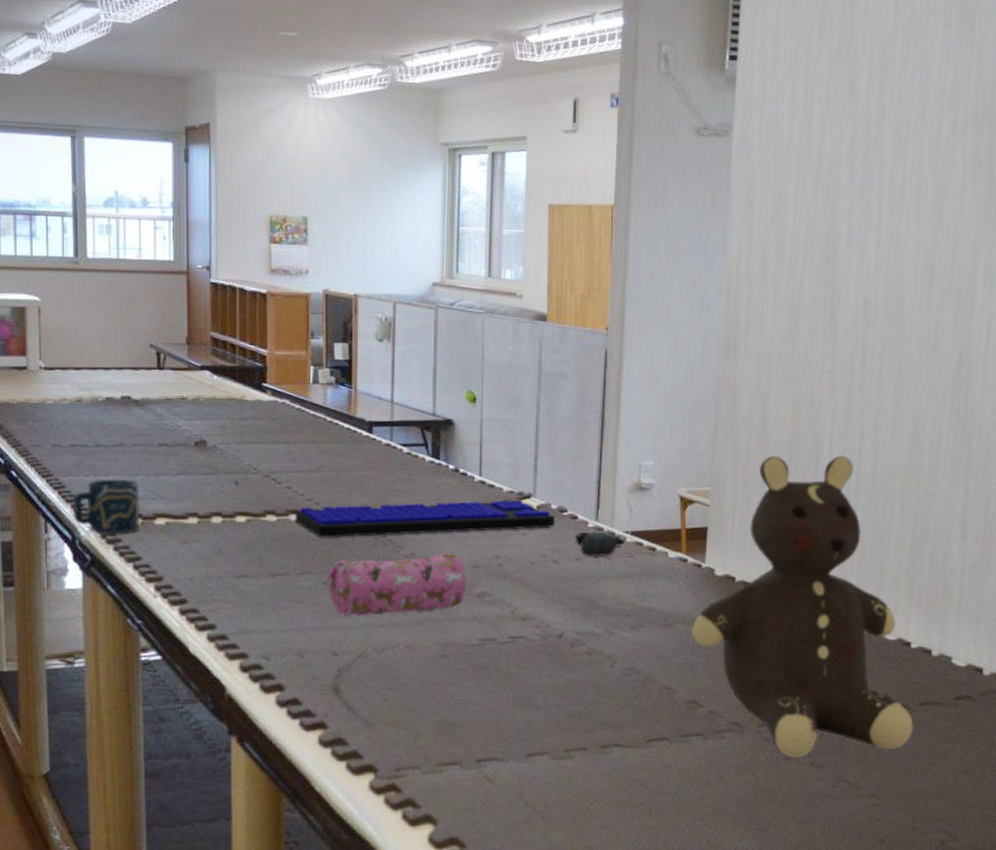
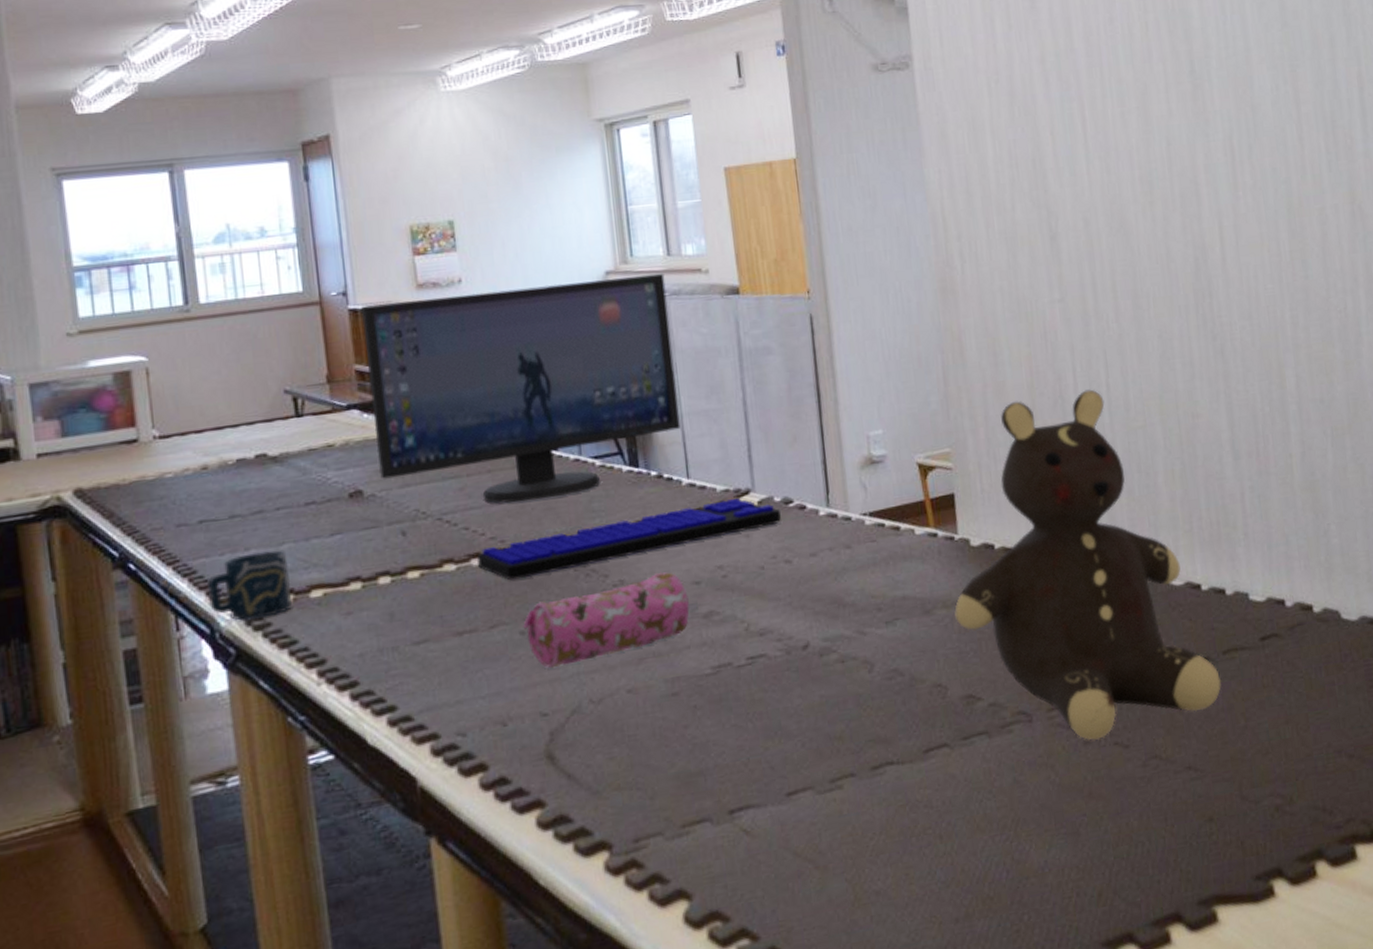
computer monitor: none [221,282,483,474] -> present [361,274,681,503]
computer mouse: present [574,532,625,557] -> none [805,518,864,549]

